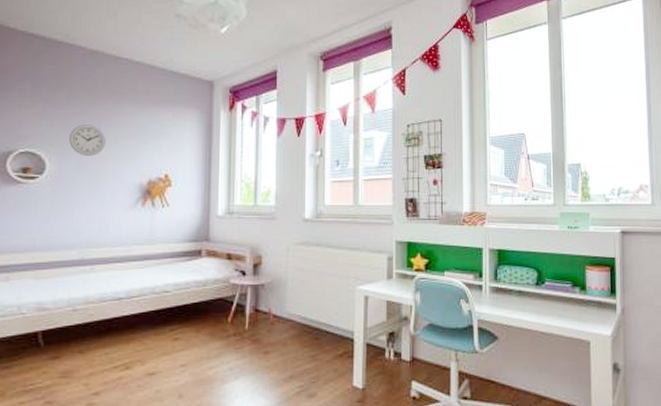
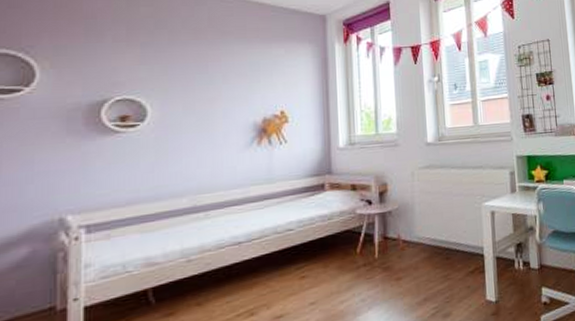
wall clock: present [68,124,106,156] -> none [171,66,214,99]

